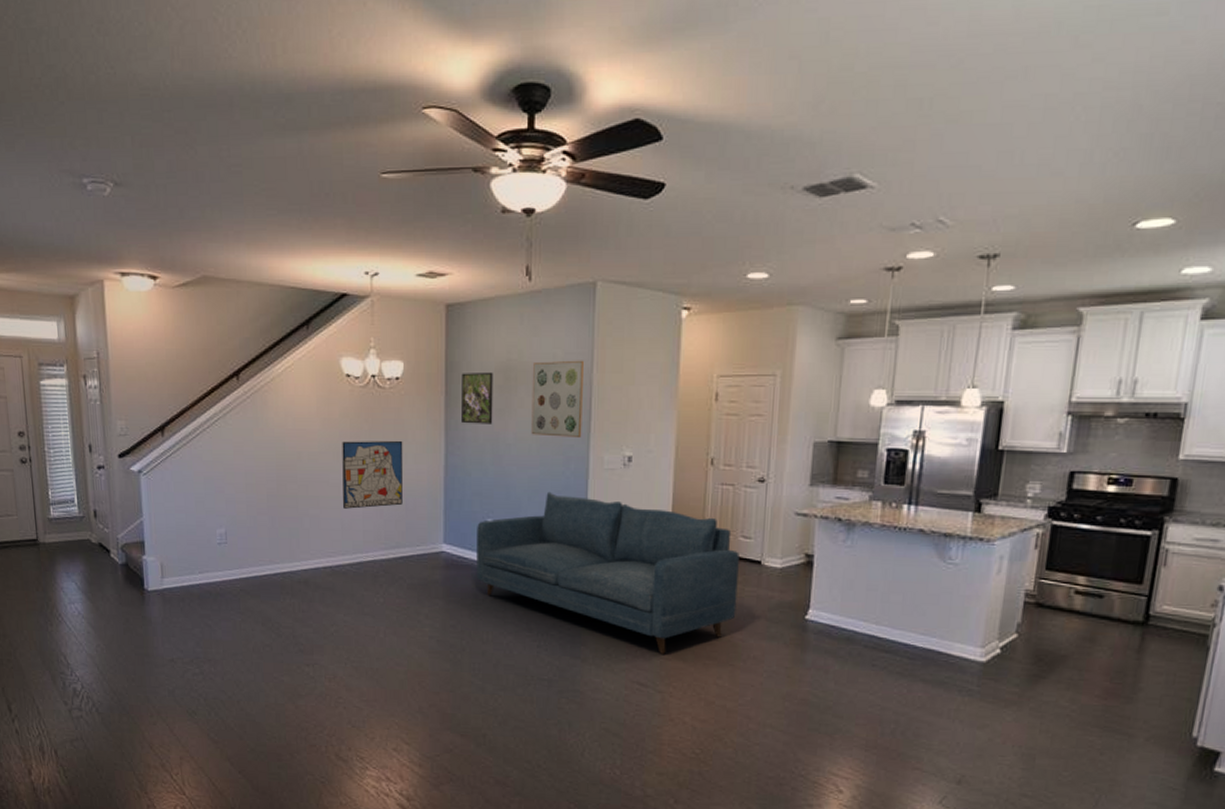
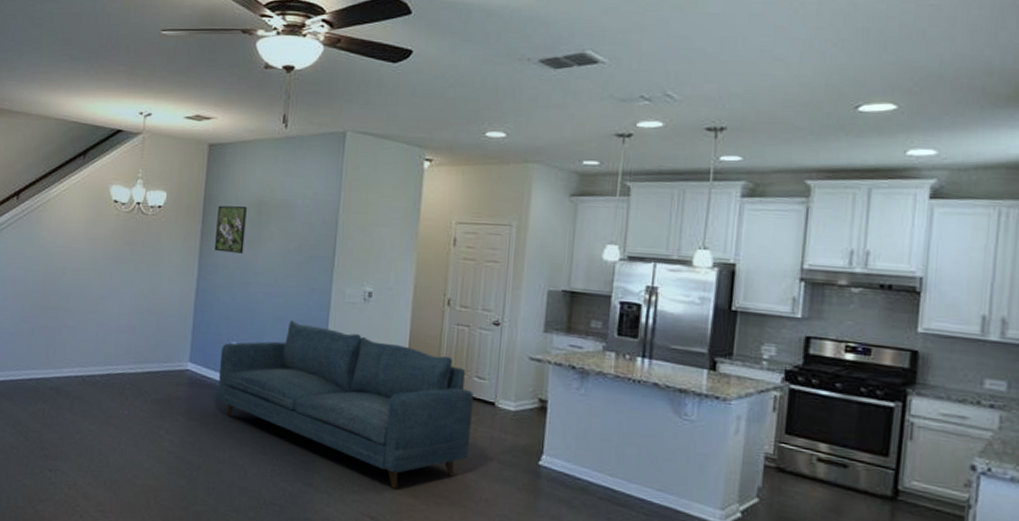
wall art: present [342,440,403,509] -> none [99,260,160,323]
wall art: present [531,360,583,437] -> none [278,200,331,271]

